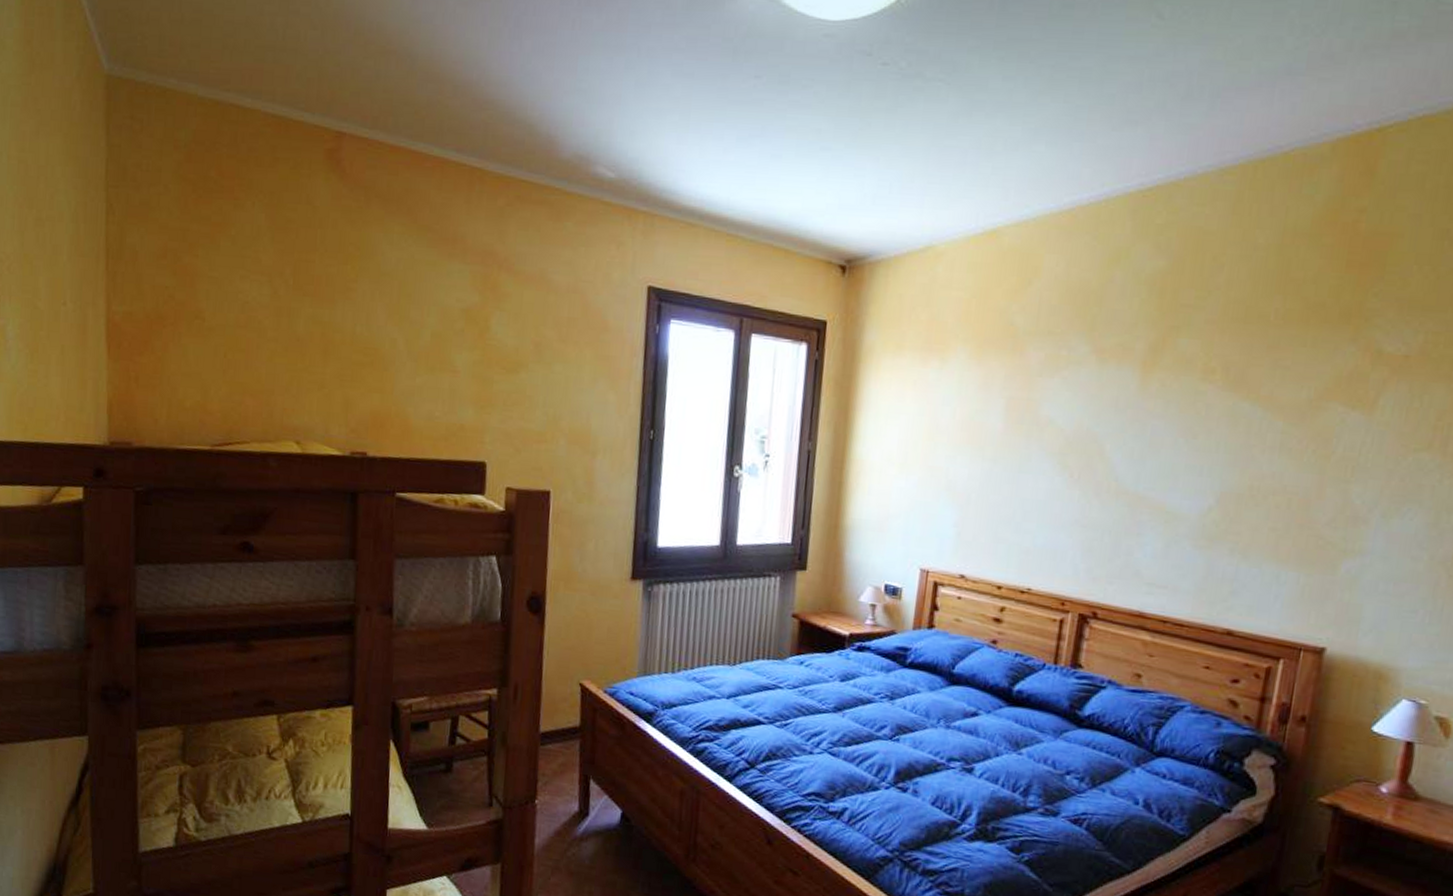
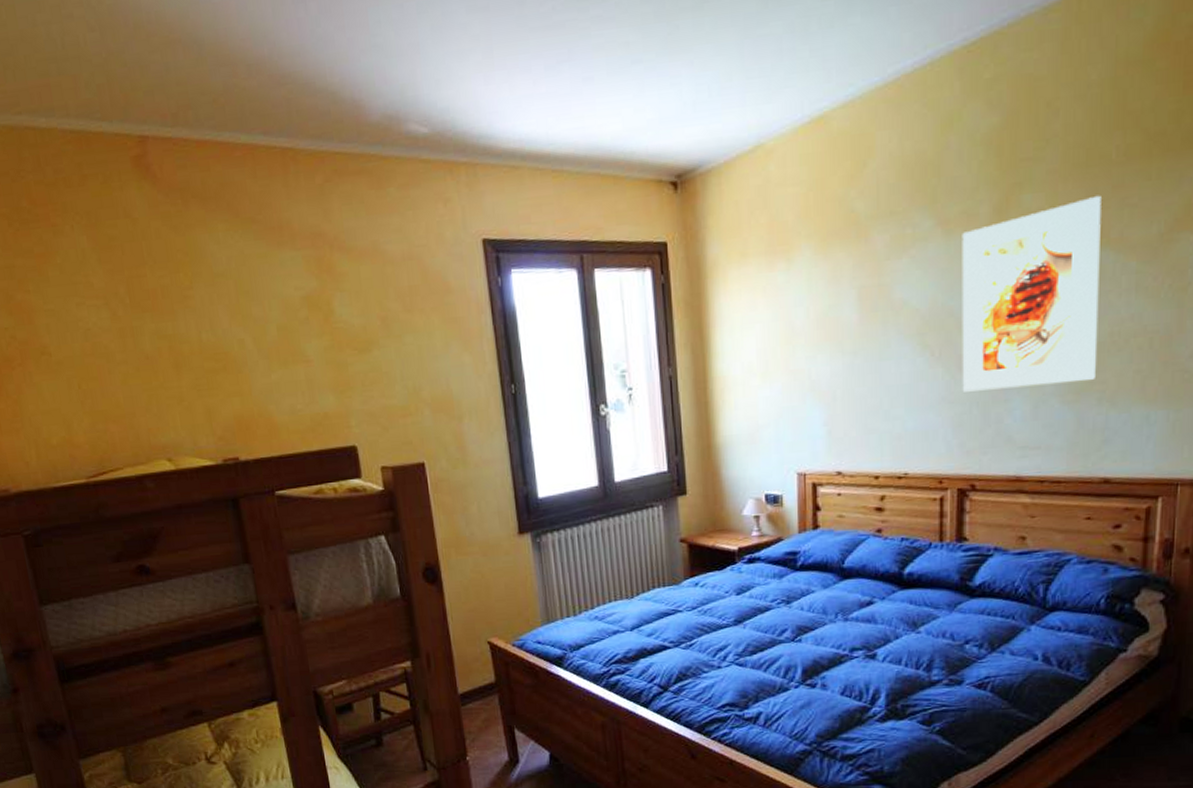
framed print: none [1096,351,1256,530] -> present [962,195,1101,392]

